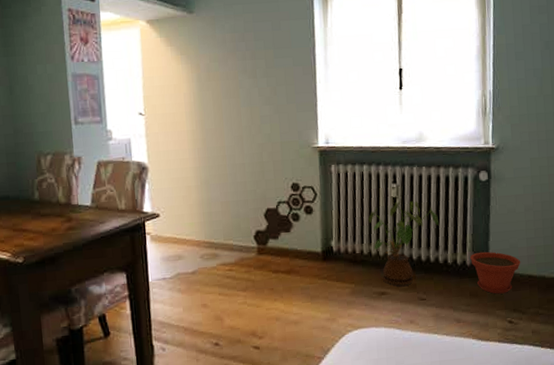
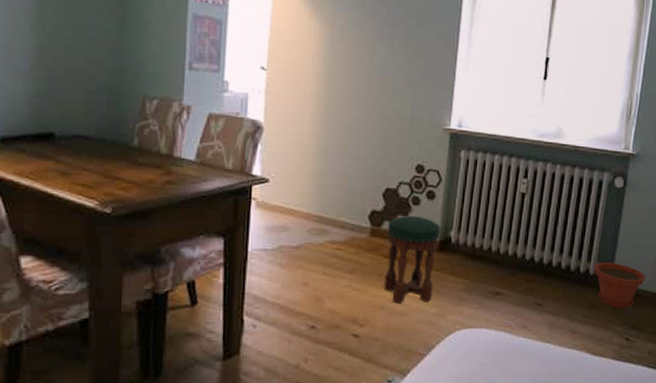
stool: none [272,230,322,314] -> present [384,215,441,304]
house plant: present [368,201,439,286] -> none [492,198,567,288]

